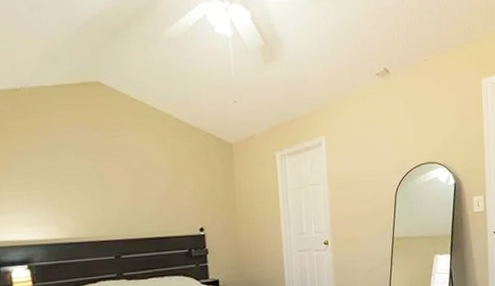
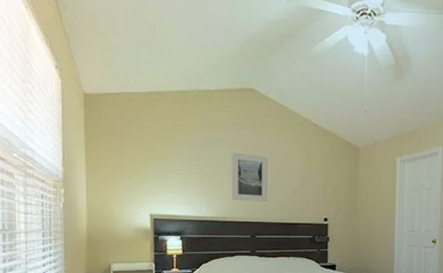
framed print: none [80,159,132,217] -> present [231,152,269,202]

